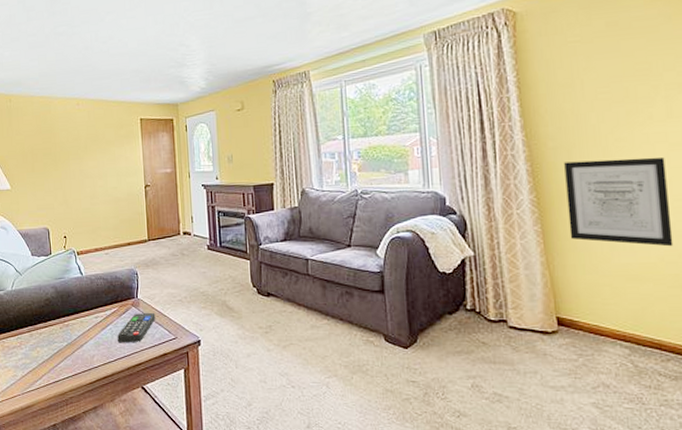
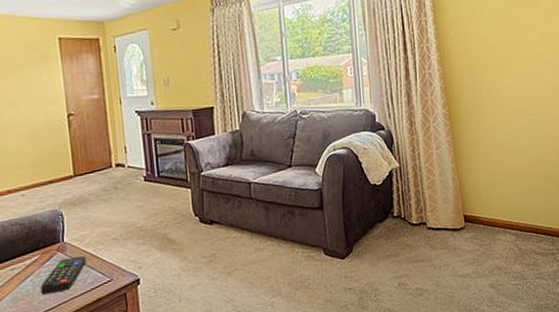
wall art: present [564,156,674,247] -> none [469,73,545,148]

